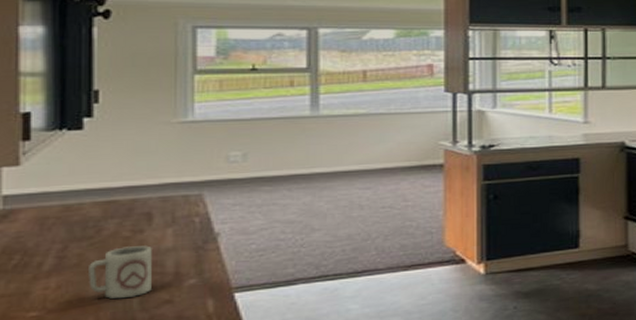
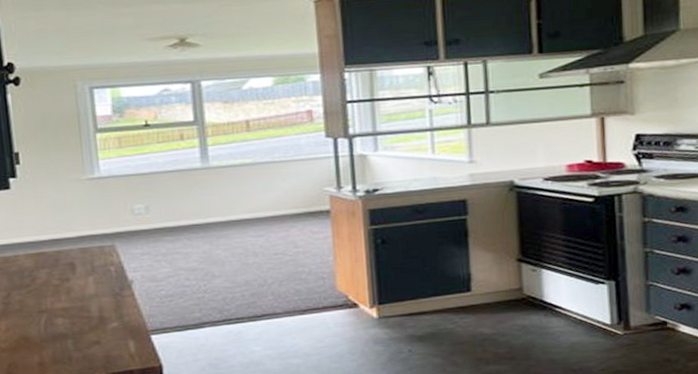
cup: present [89,245,152,299] -> none [29,292,82,340]

